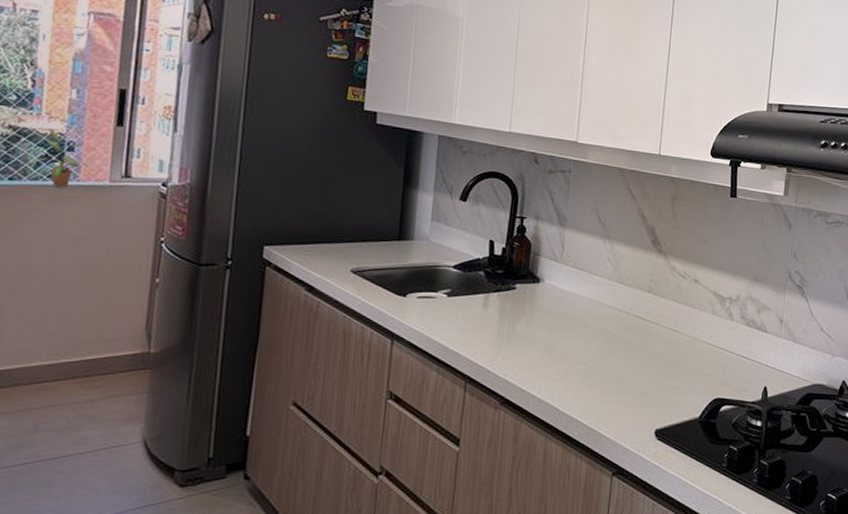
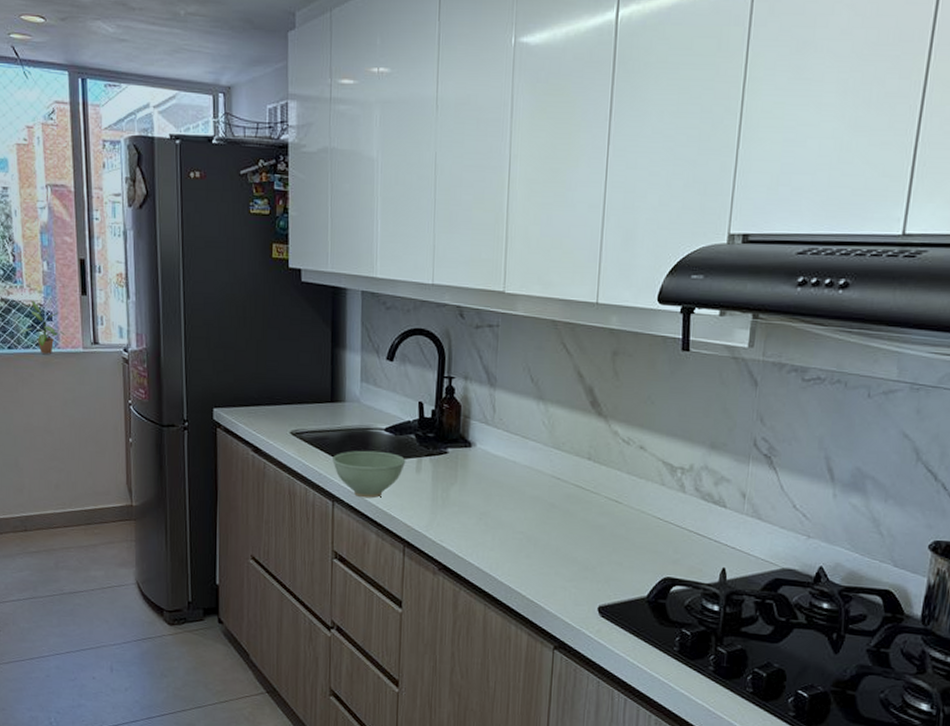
bowl: none [395,287,474,335] -> present [332,450,406,499]

